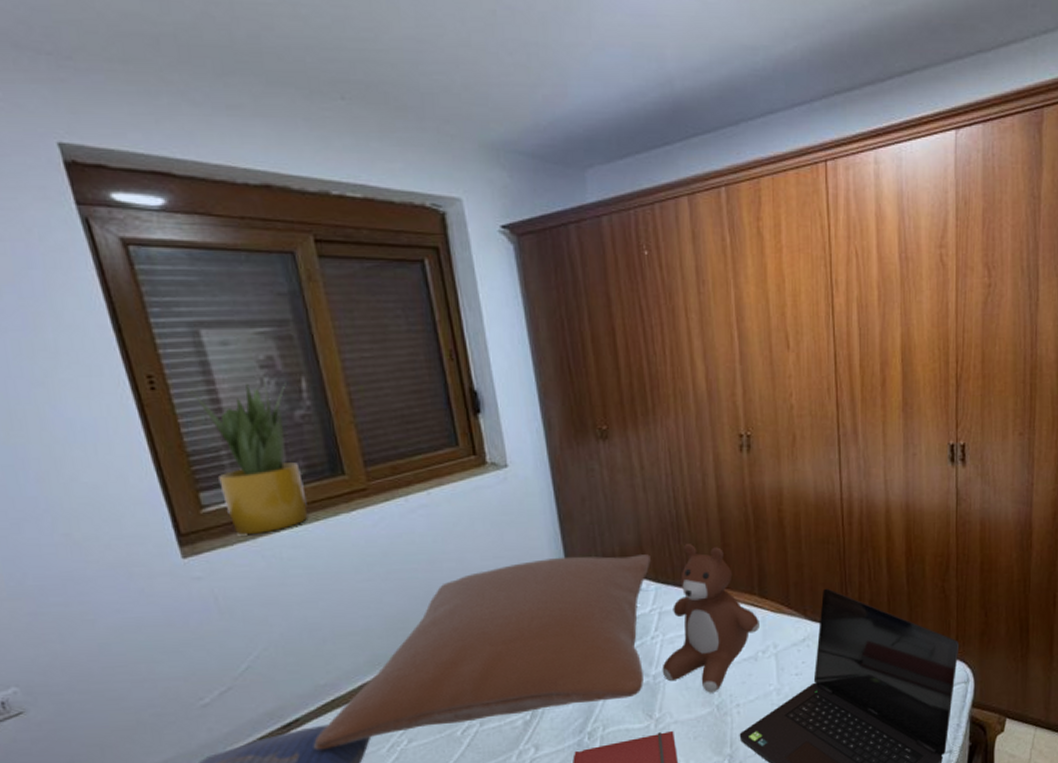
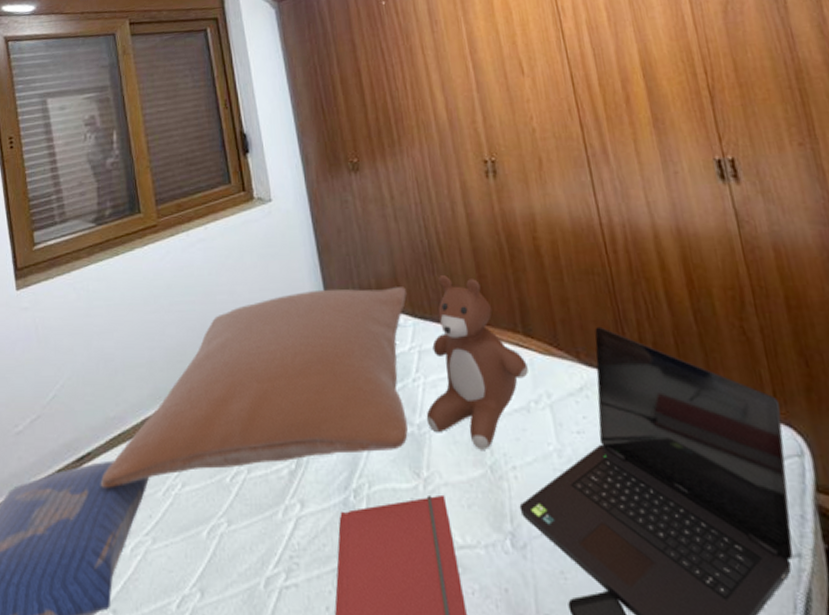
planter: present [191,377,308,536] -> none [37,133,111,270]

